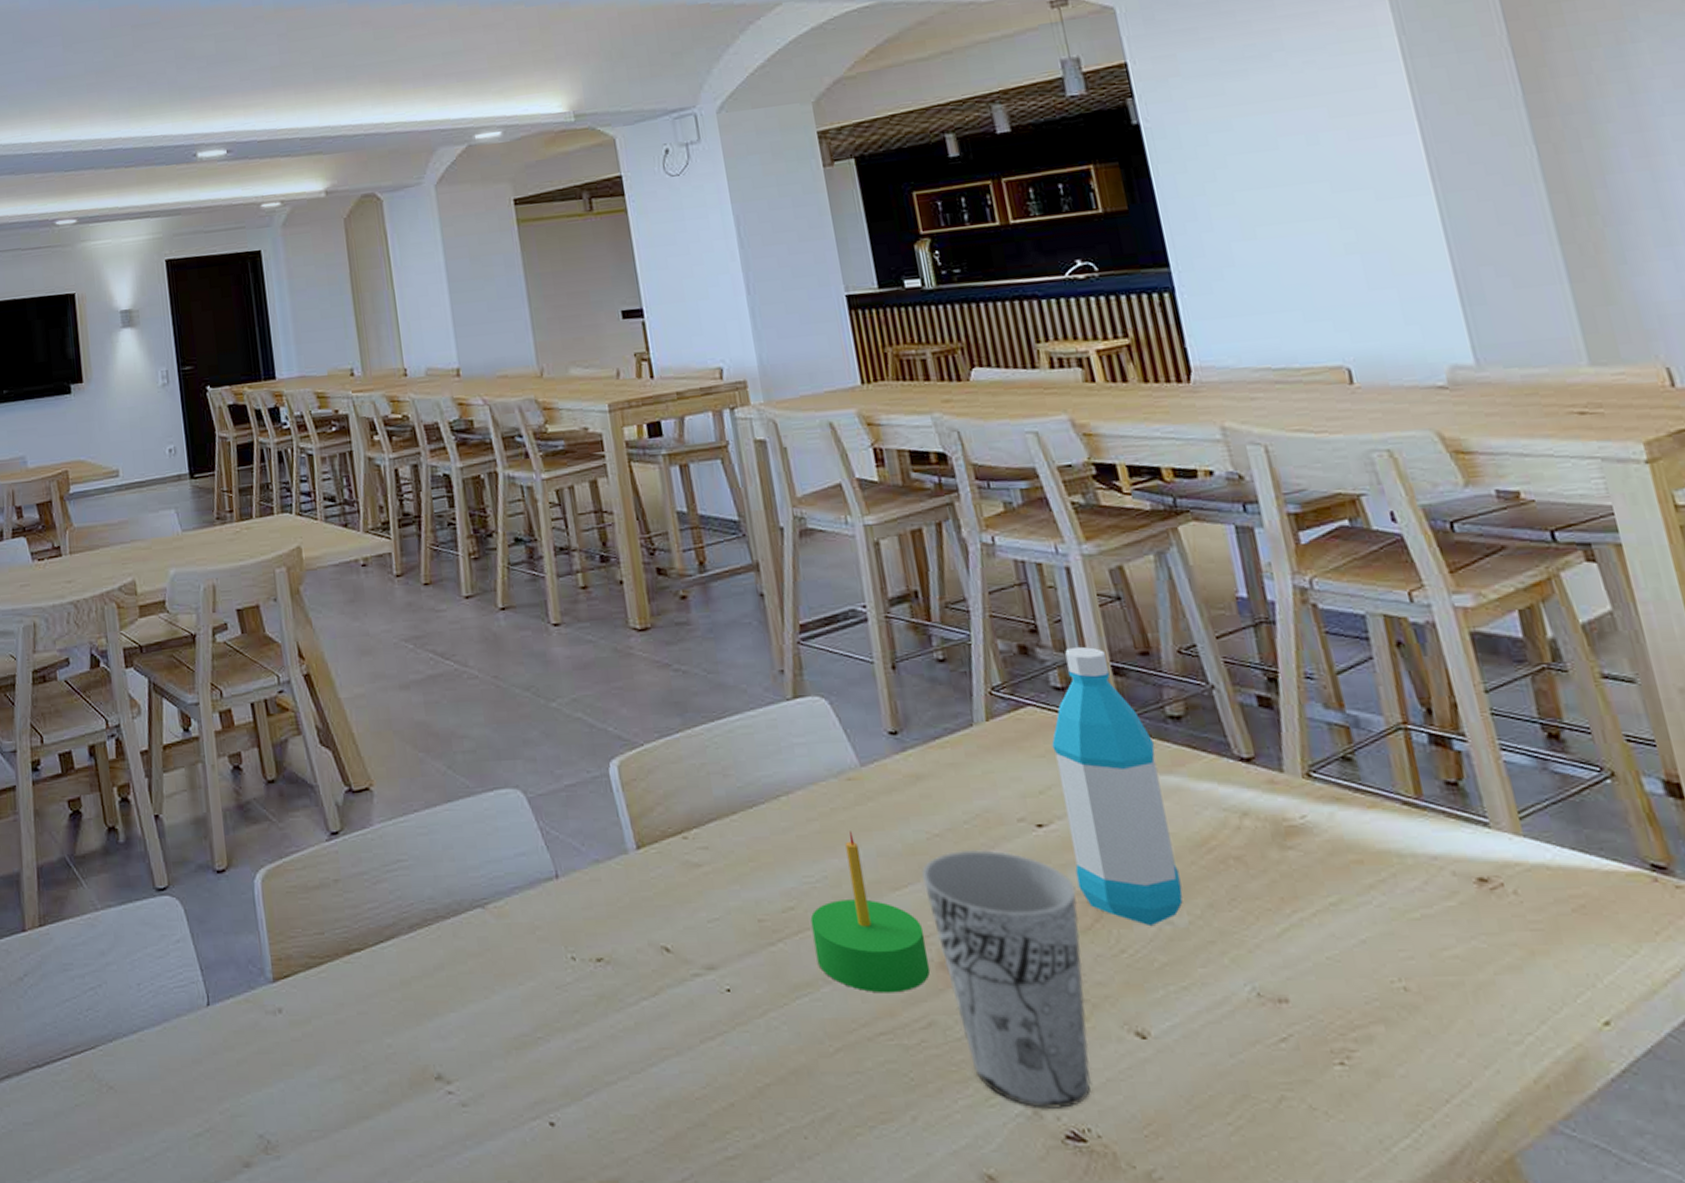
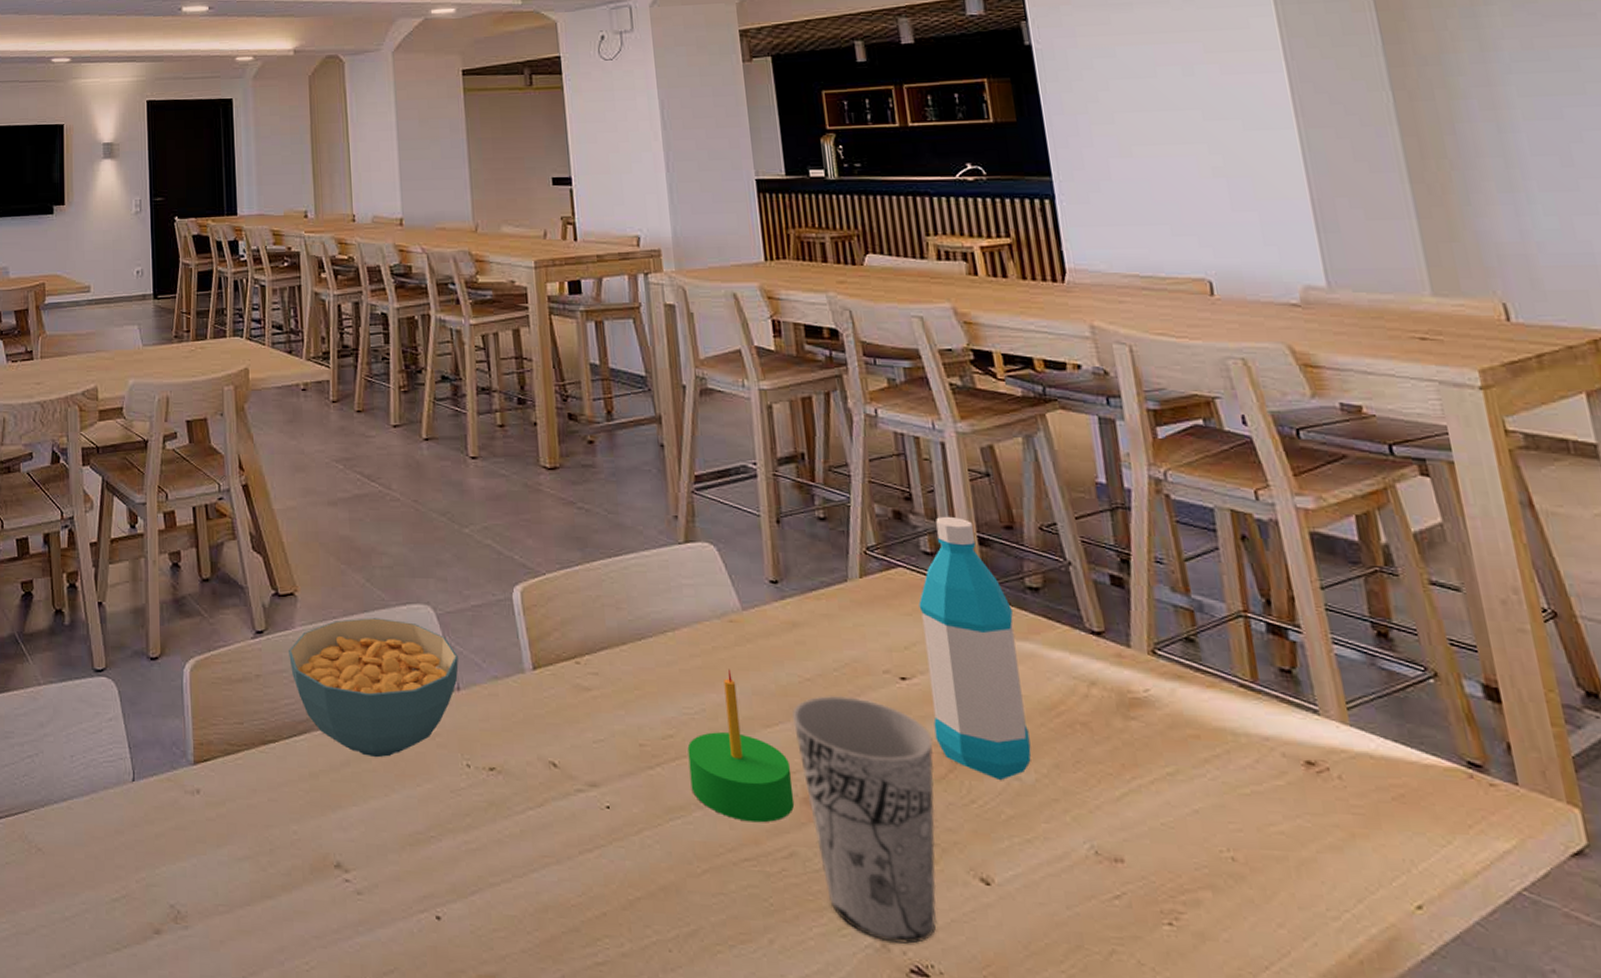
cereal bowl: none [368,807,556,959] -> present [289,618,459,758]

